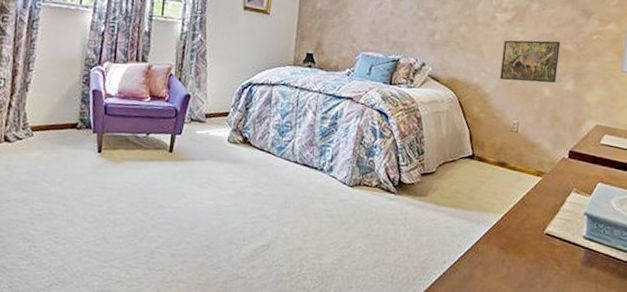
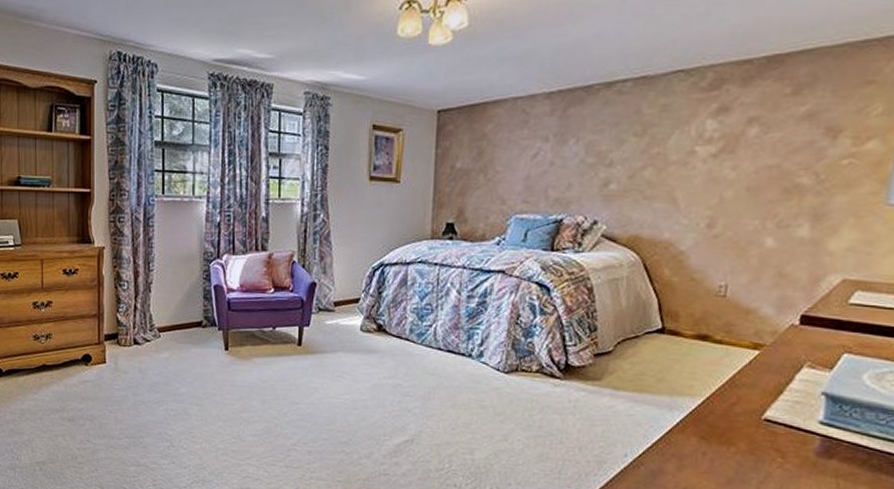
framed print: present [500,40,561,83] -> none [700,173,791,232]

